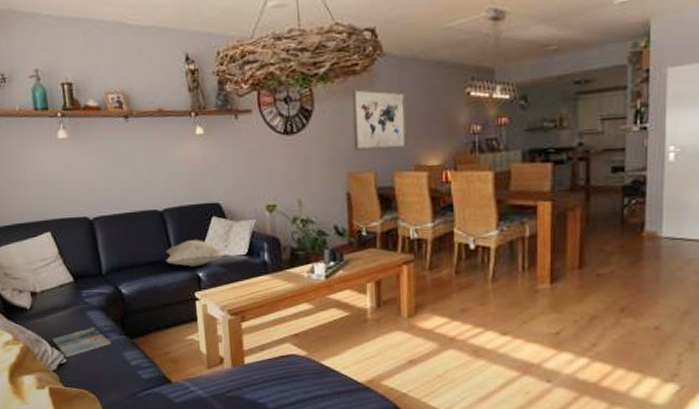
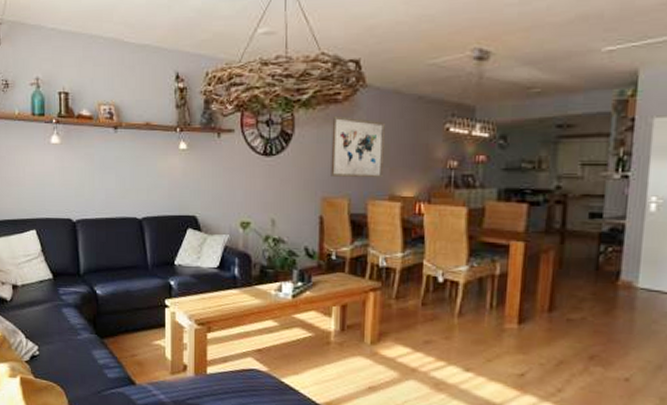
magazine: present [52,327,110,357] -> none [27,324,81,350]
cushion: present [166,240,224,267] -> none [141,249,196,275]

